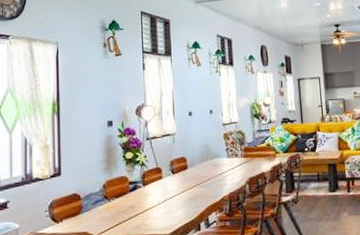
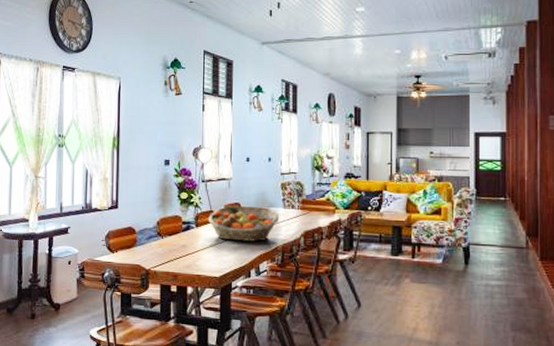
fruit basket: none [154,158,225,196] -> present [208,205,280,242]

